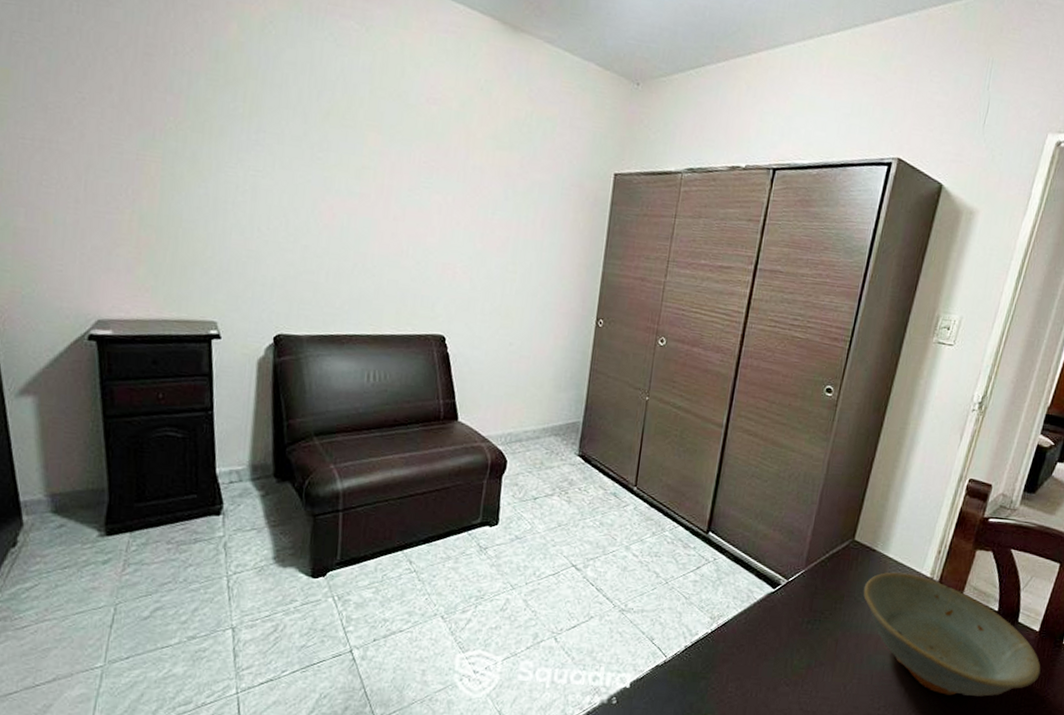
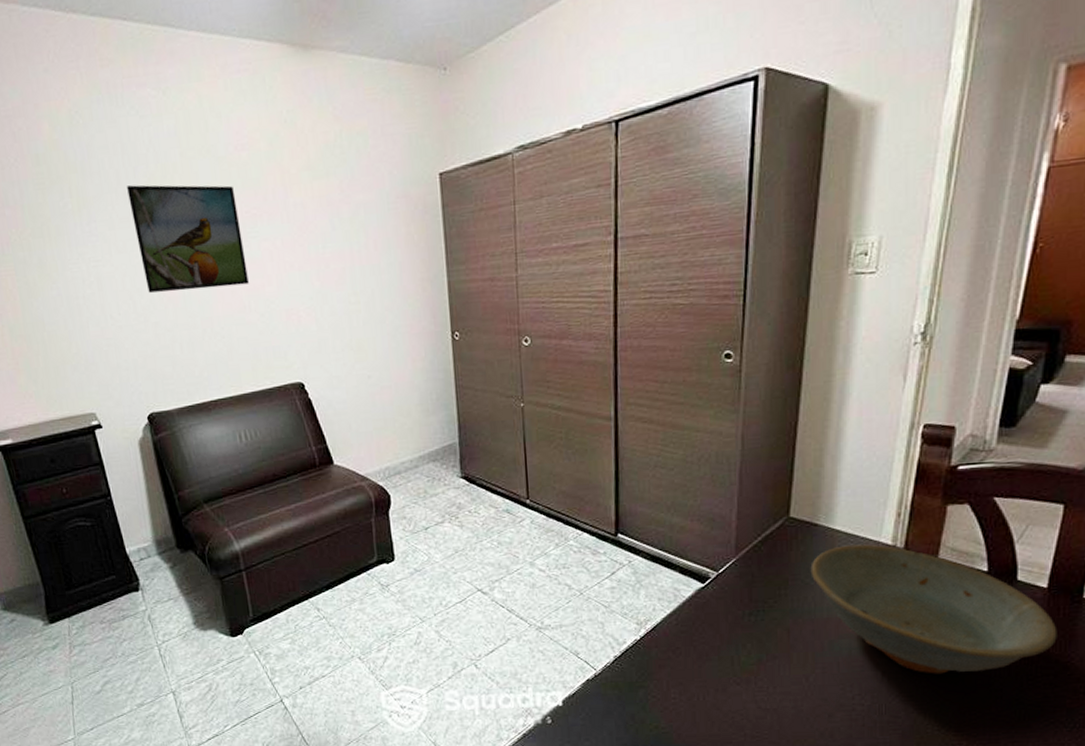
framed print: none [304,106,417,230] -> present [127,185,249,293]

